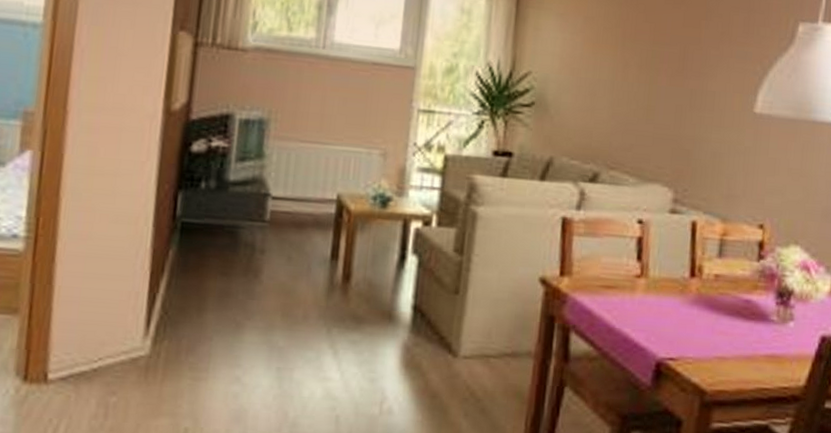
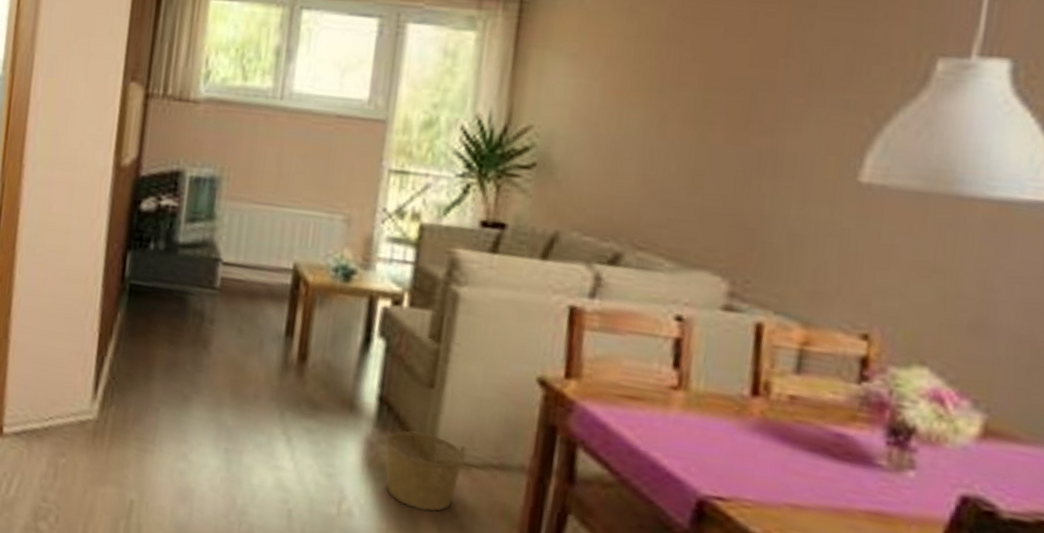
basket: none [419,332,486,400] -> present [384,430,467,512]

